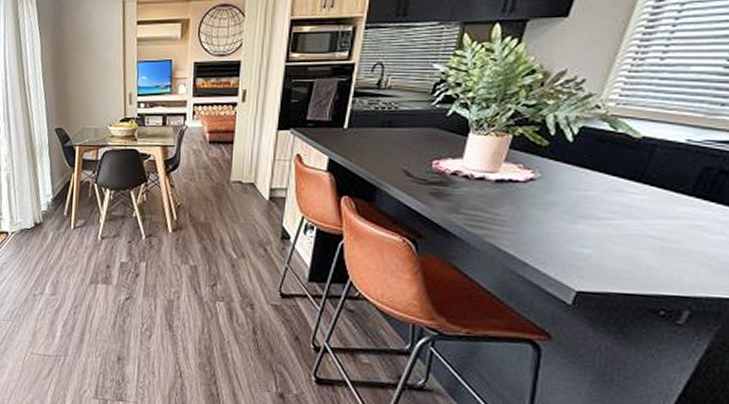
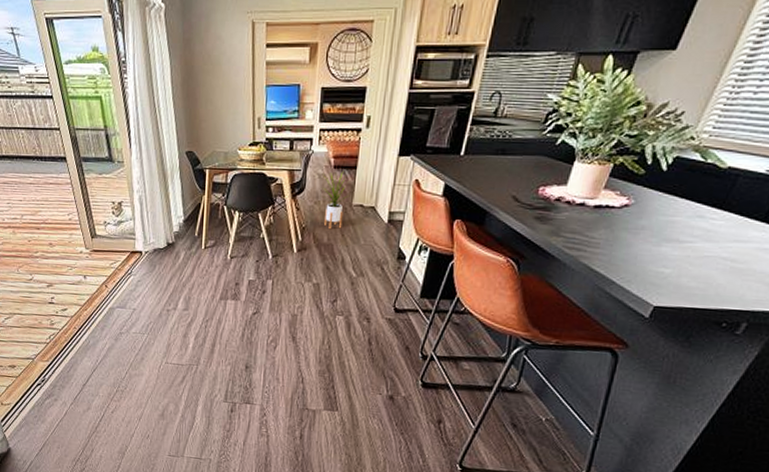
house plant: none [197,147,228,208] -> present [322,172,350,230]

